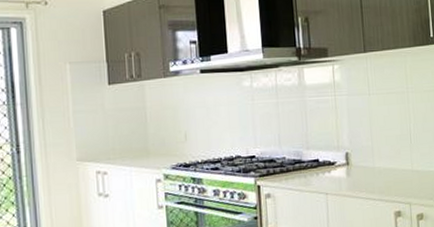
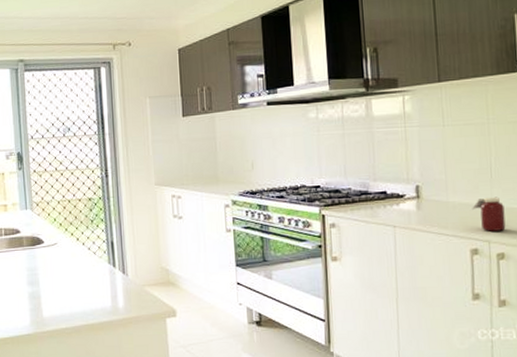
jar: none [395,161,424,194] -> present [472,196,506,232]

